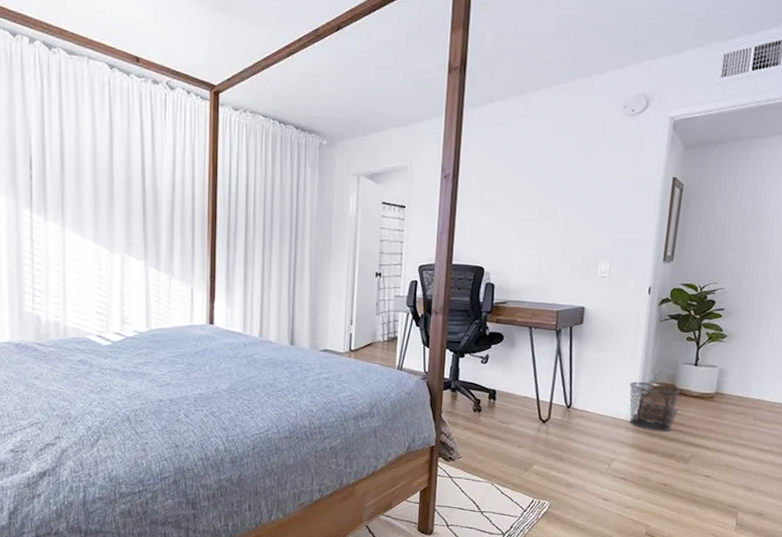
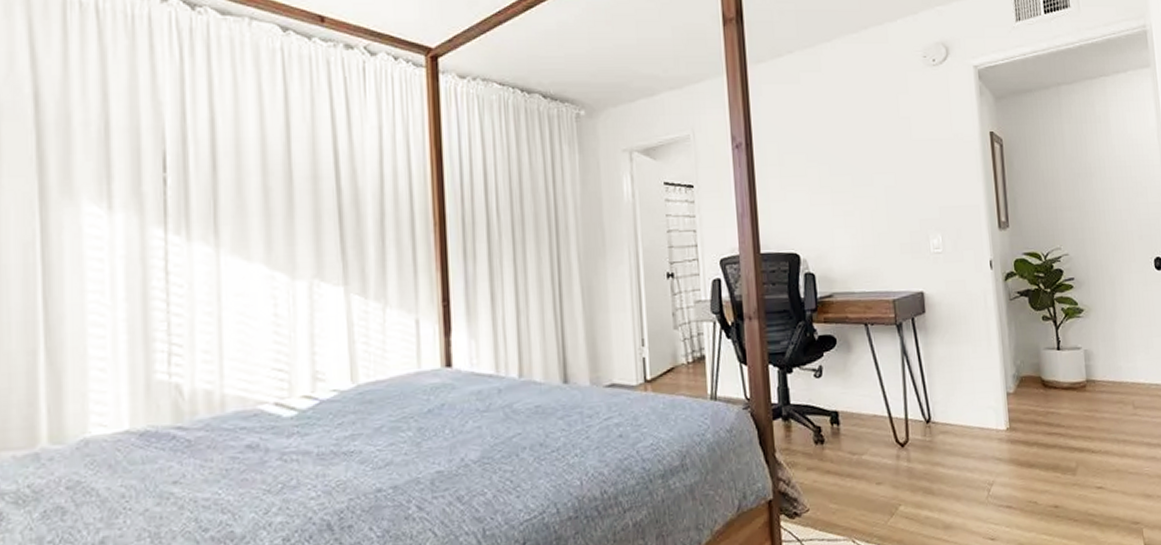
waste bin: present [628,382,680,432] -> none [991,377,1049,439]

